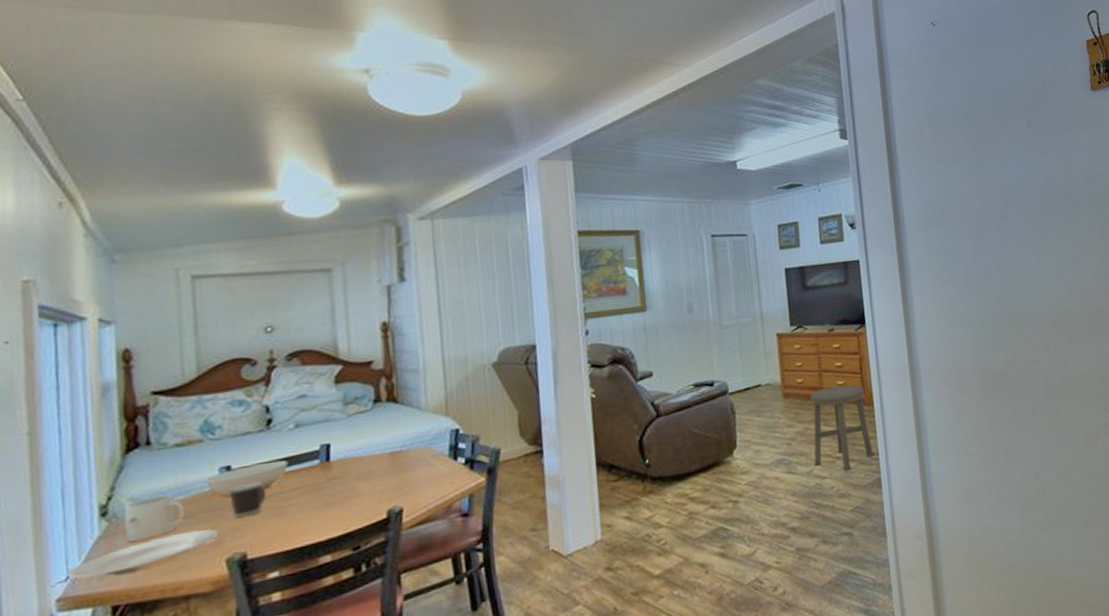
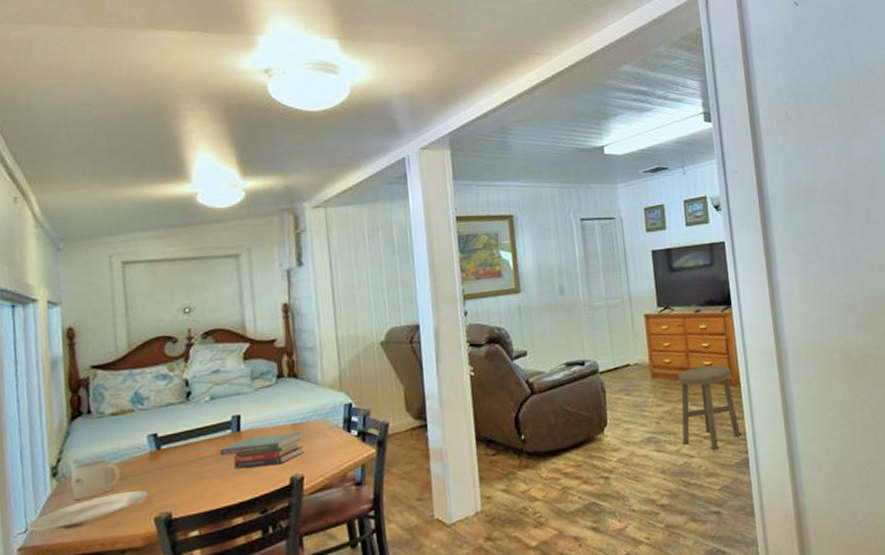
bowl: present [205,460,289,497] -> none [136,429,206,462]
mug: present [229,482,267,518] -> none [156,449,187,481]
books: none [304,460,405,503] -> present [219,432,305,470]

